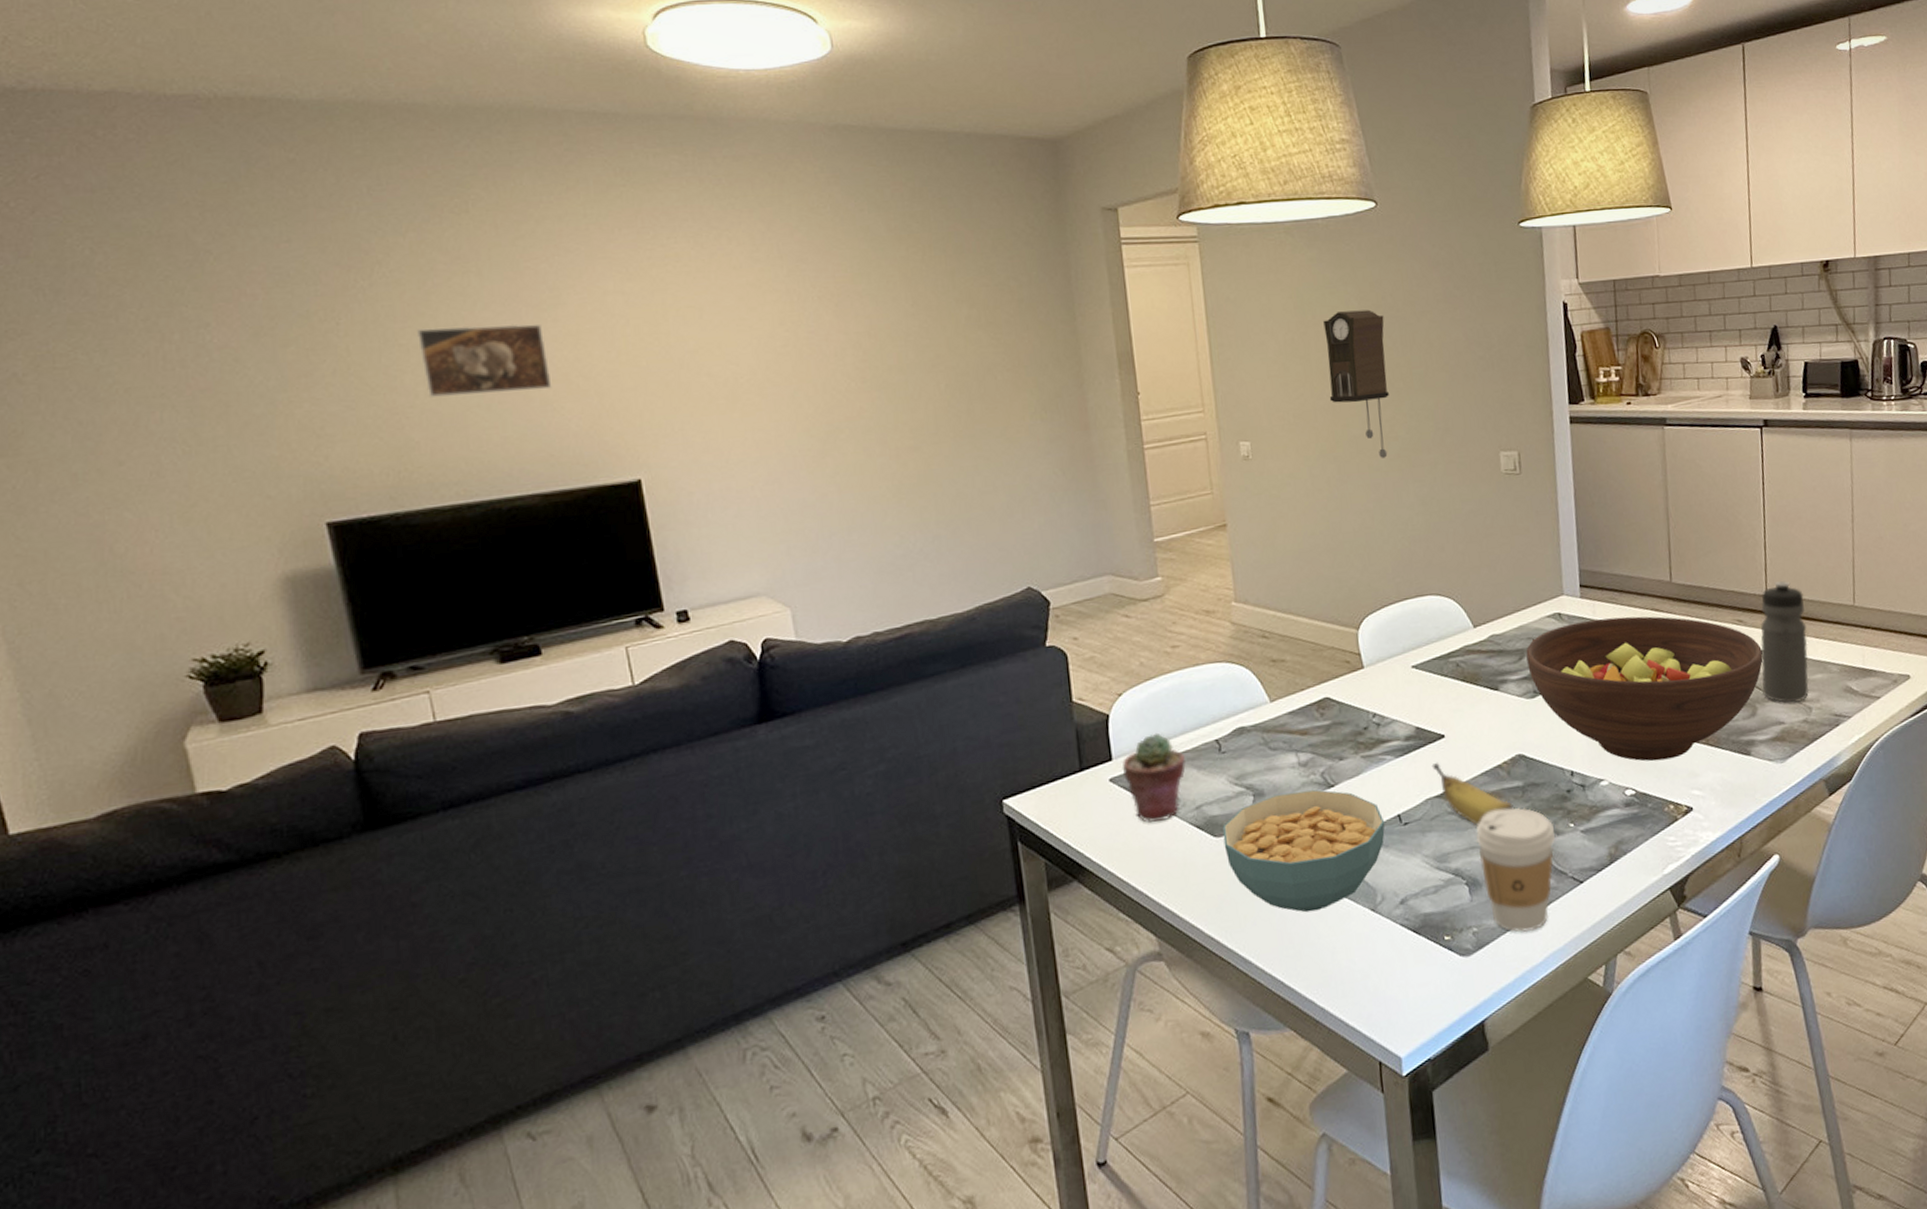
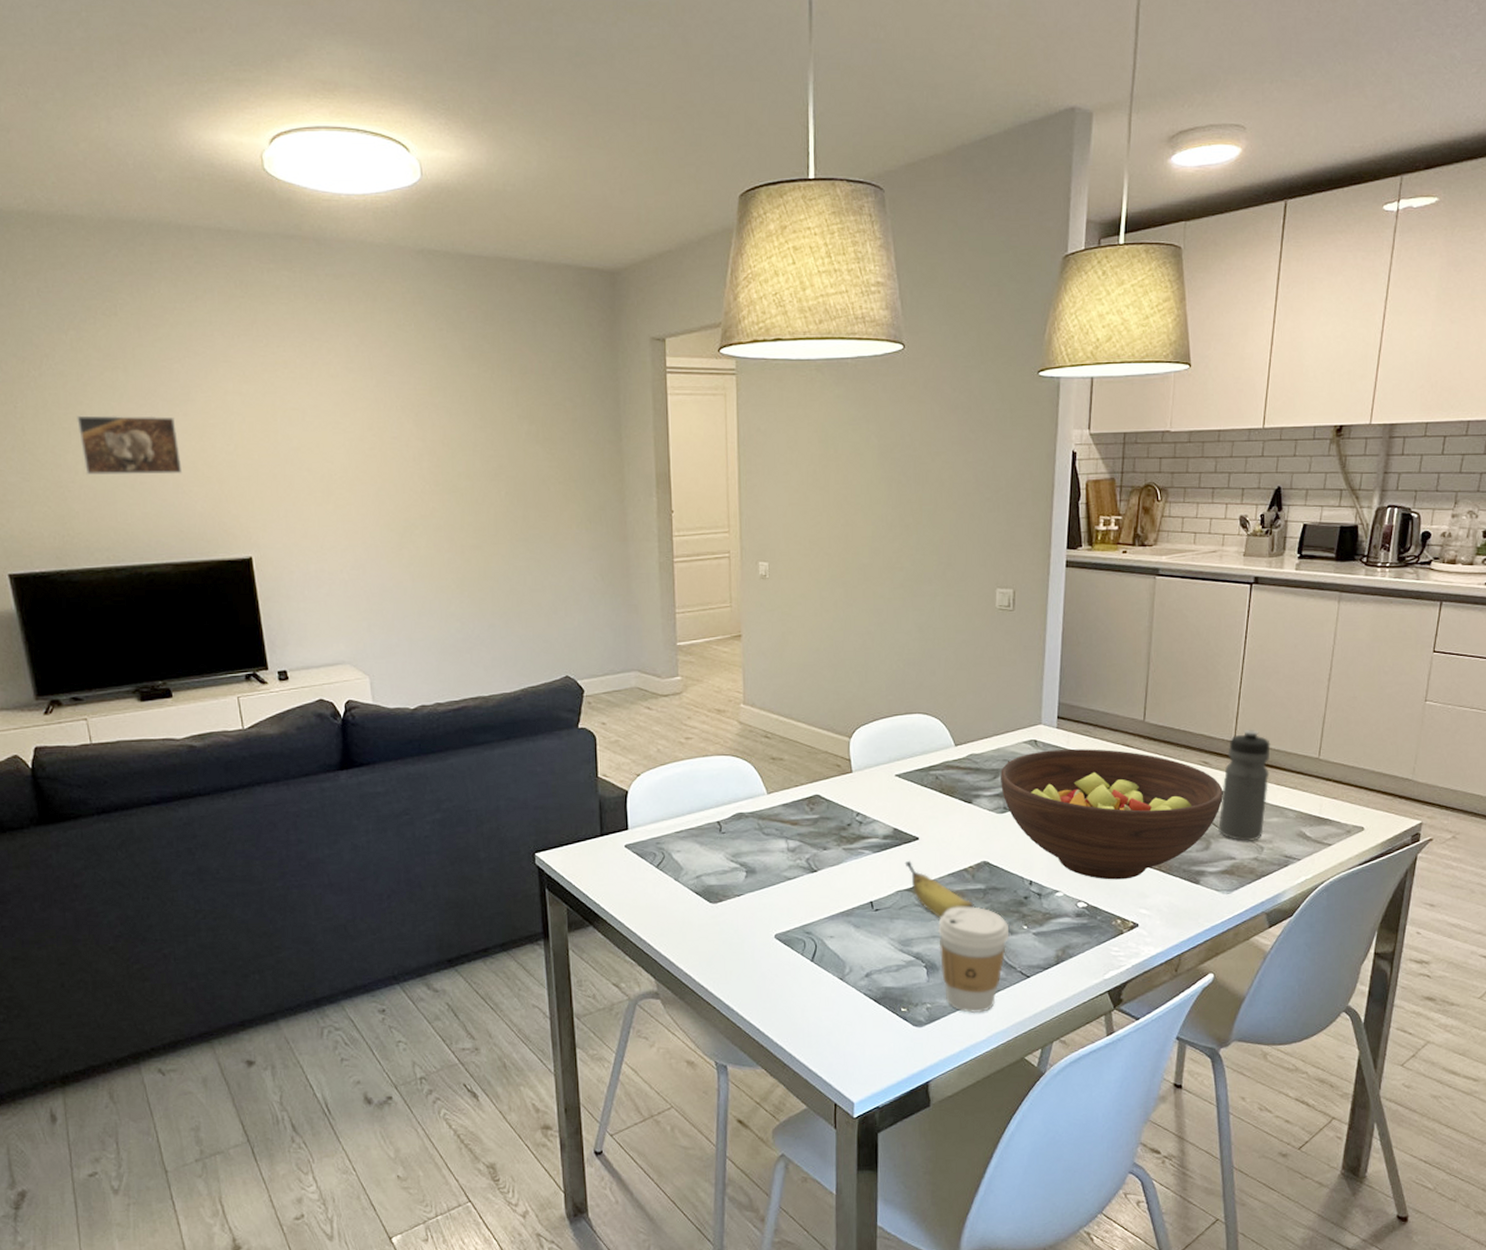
potted succulent: present [1122,732,1186,822] -> none [636,810,690,885]
cereal bowl: present [1222,789,1385,913] -> none [717,872,859,974]
pendulum clock: present [1323,309,1389,458] -> none [843,447,901,586]

